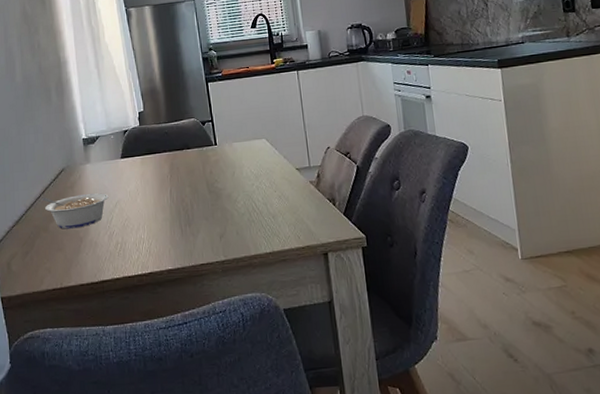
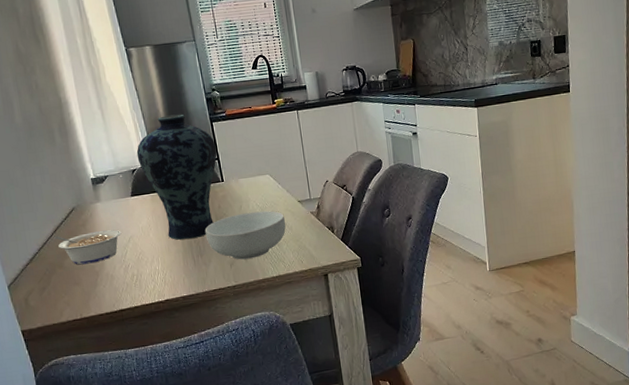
vase: none [129,74,211,207] -> present [136,114,217,240]
cereal bowl: none [194,178,282,232] -> present [204,210,286,260]

